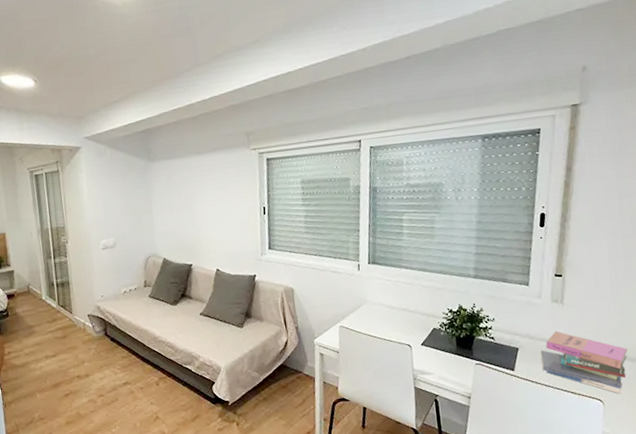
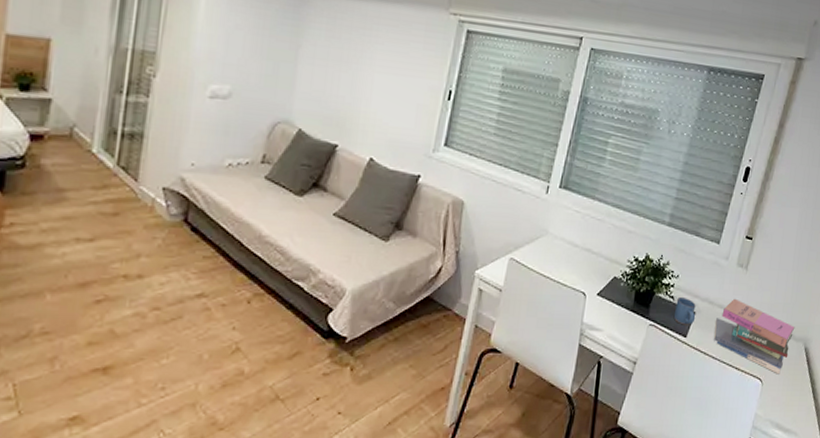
mug: none [497,337,520,361] -> present [673,298,696,325]

